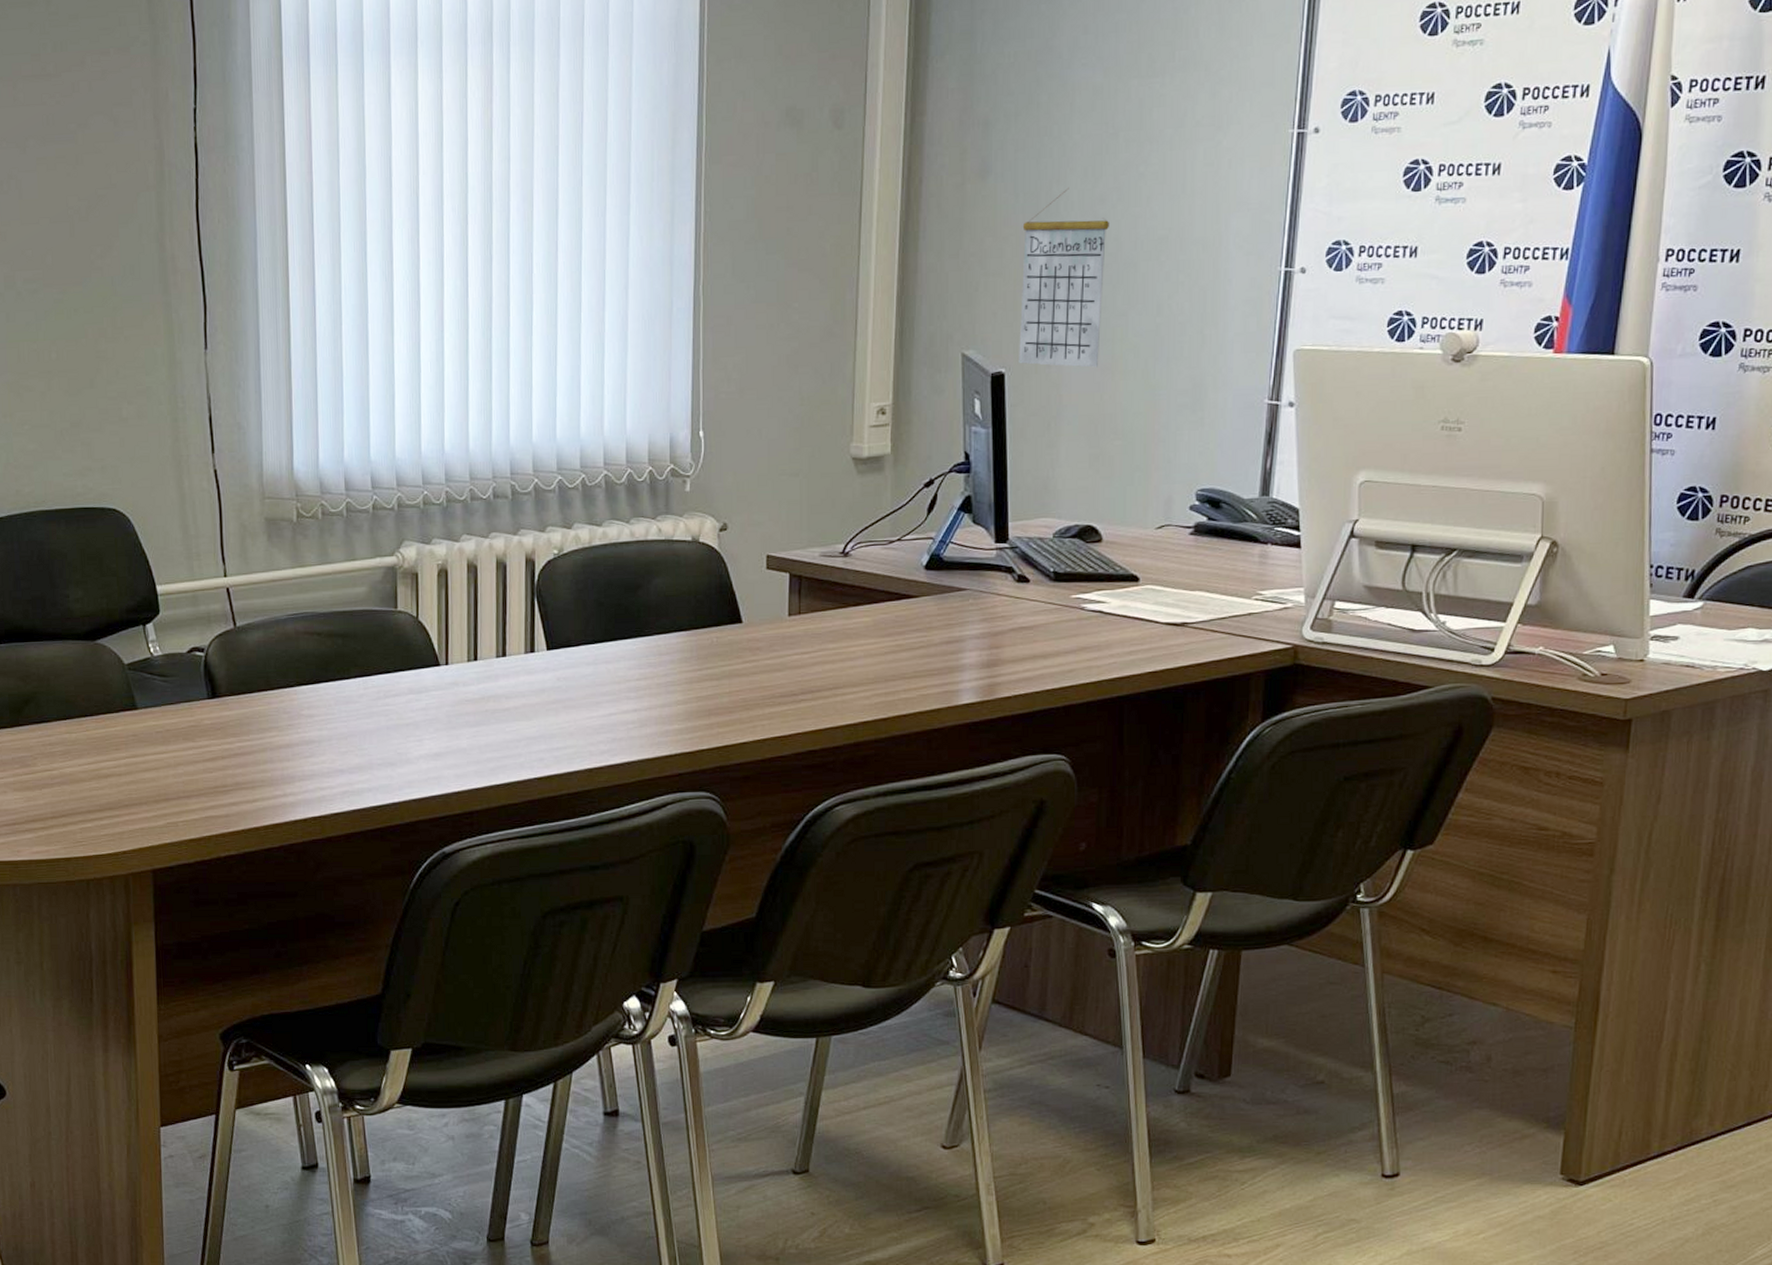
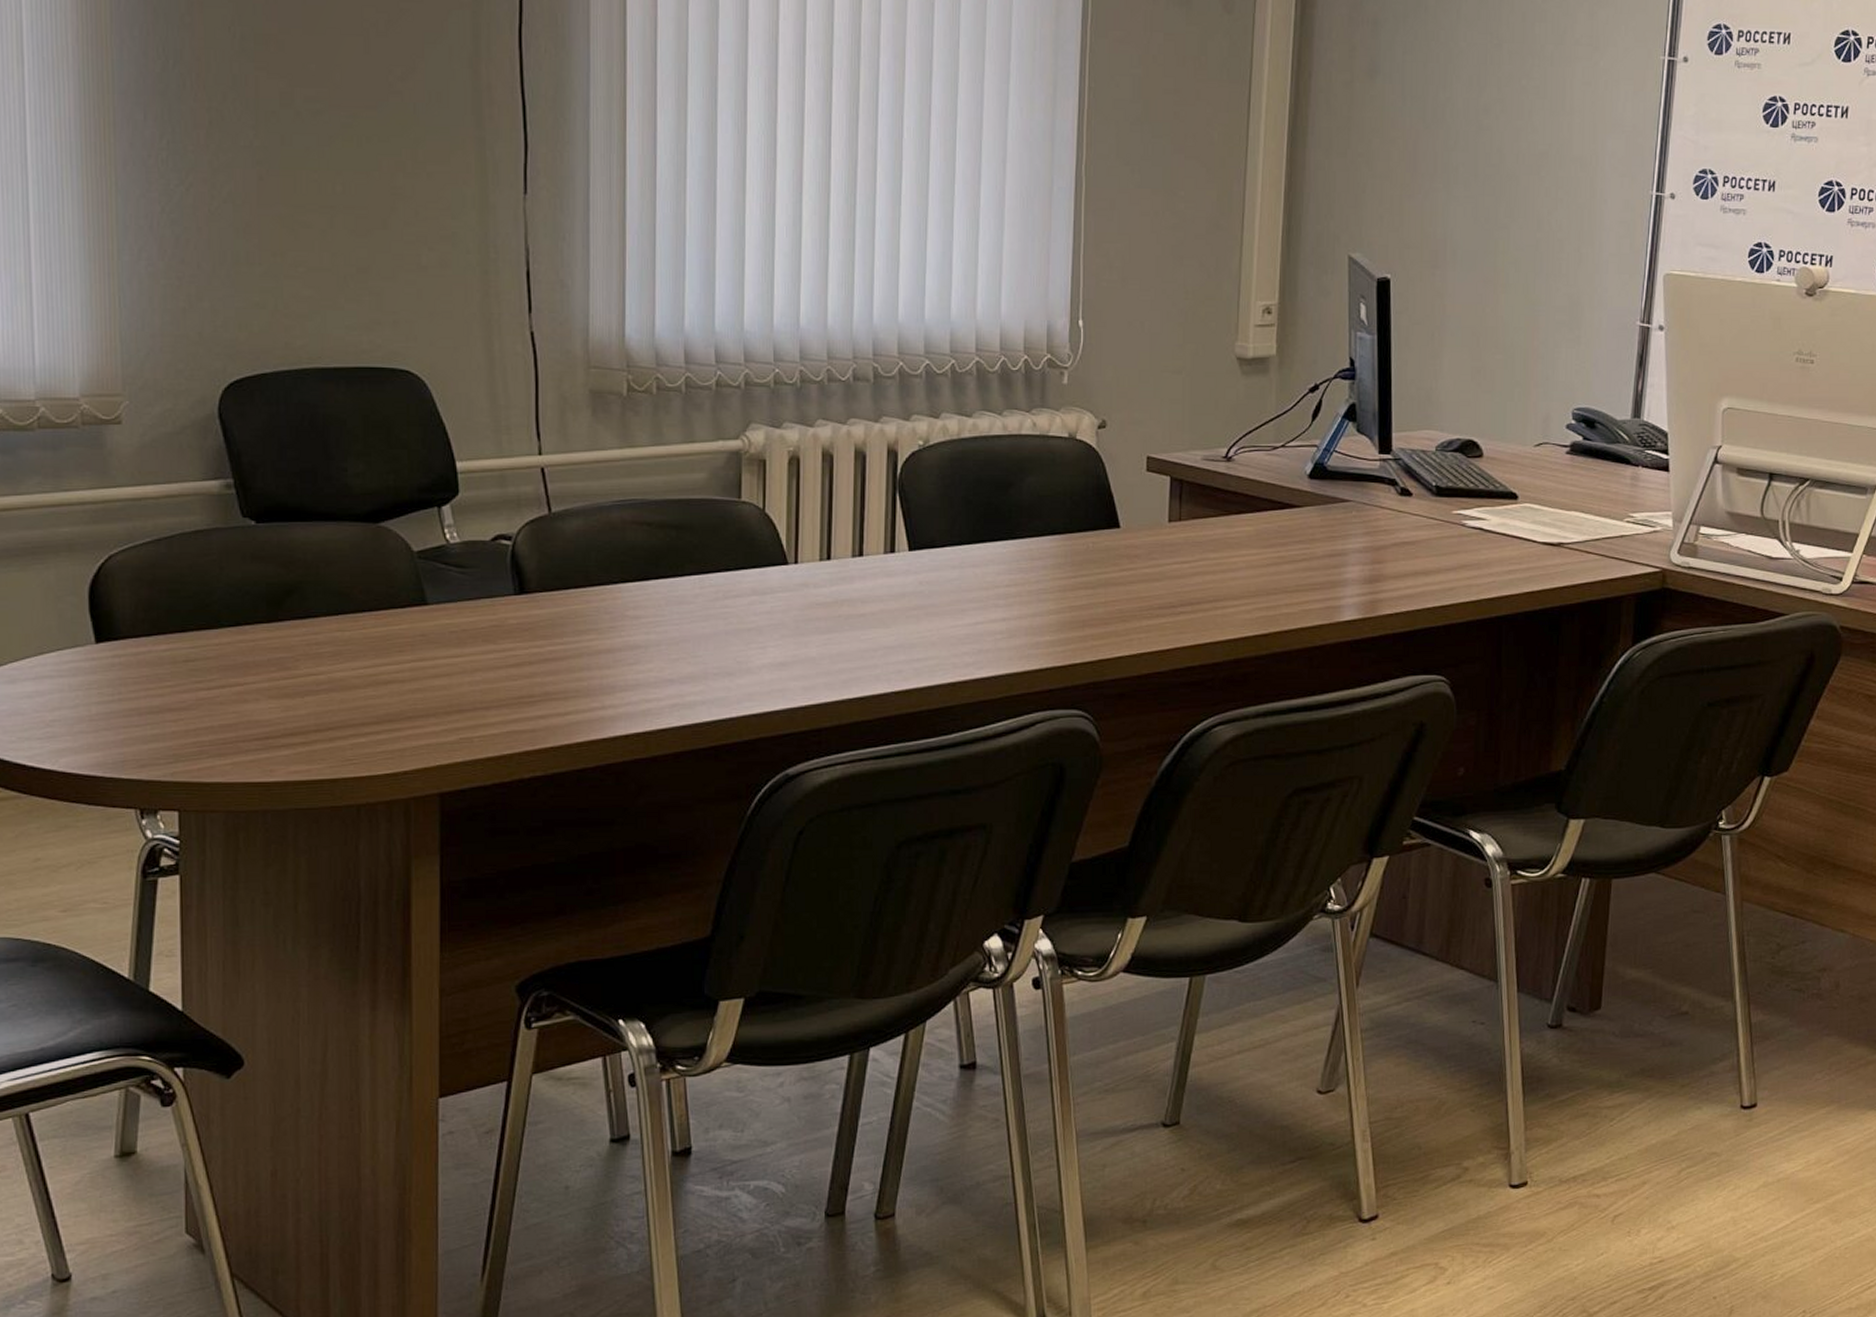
calendar: present [1019,187,1110,368] -> none [1404,94,1494,279]

